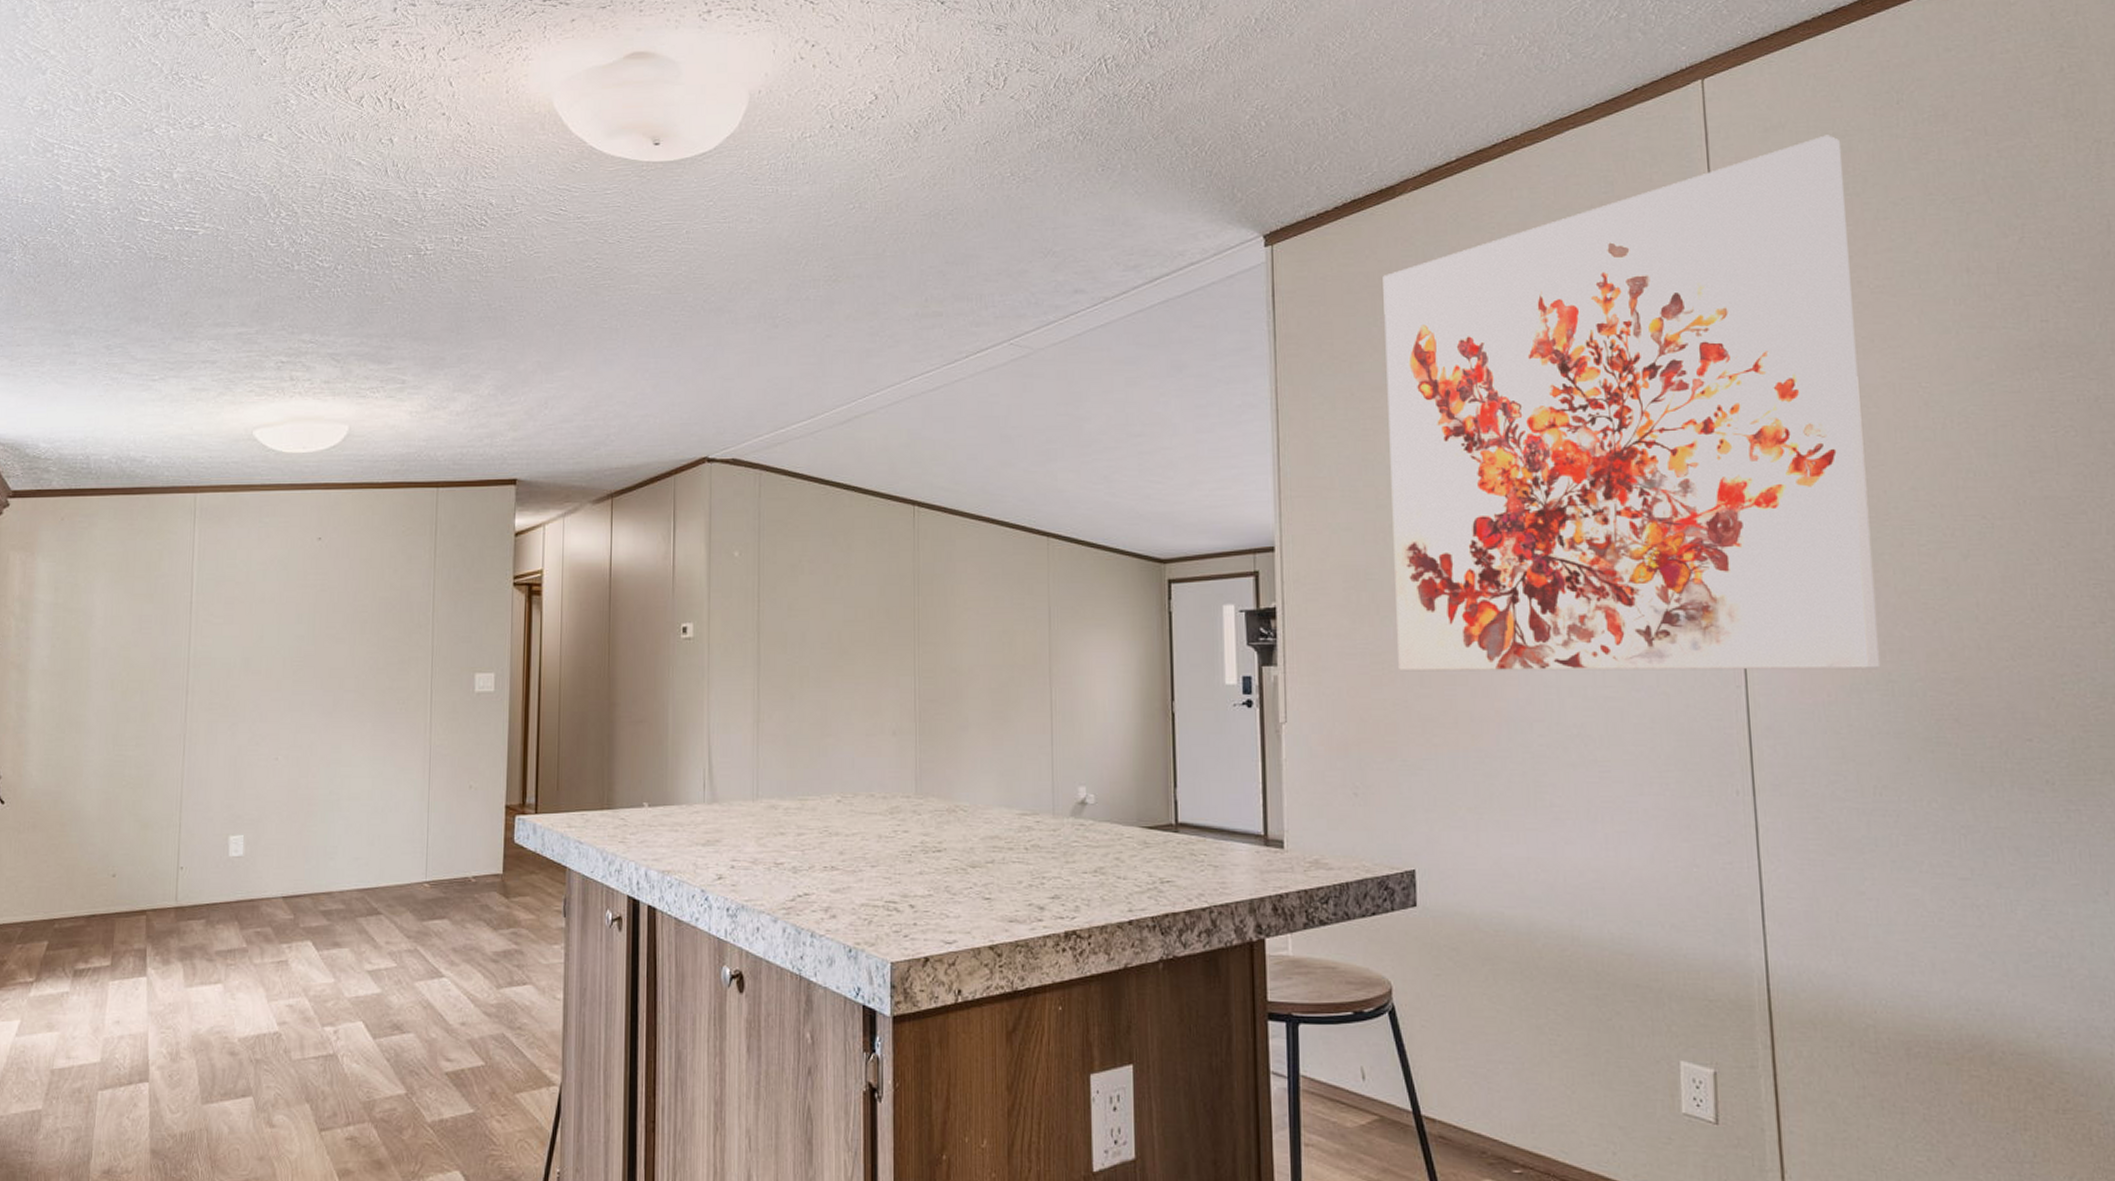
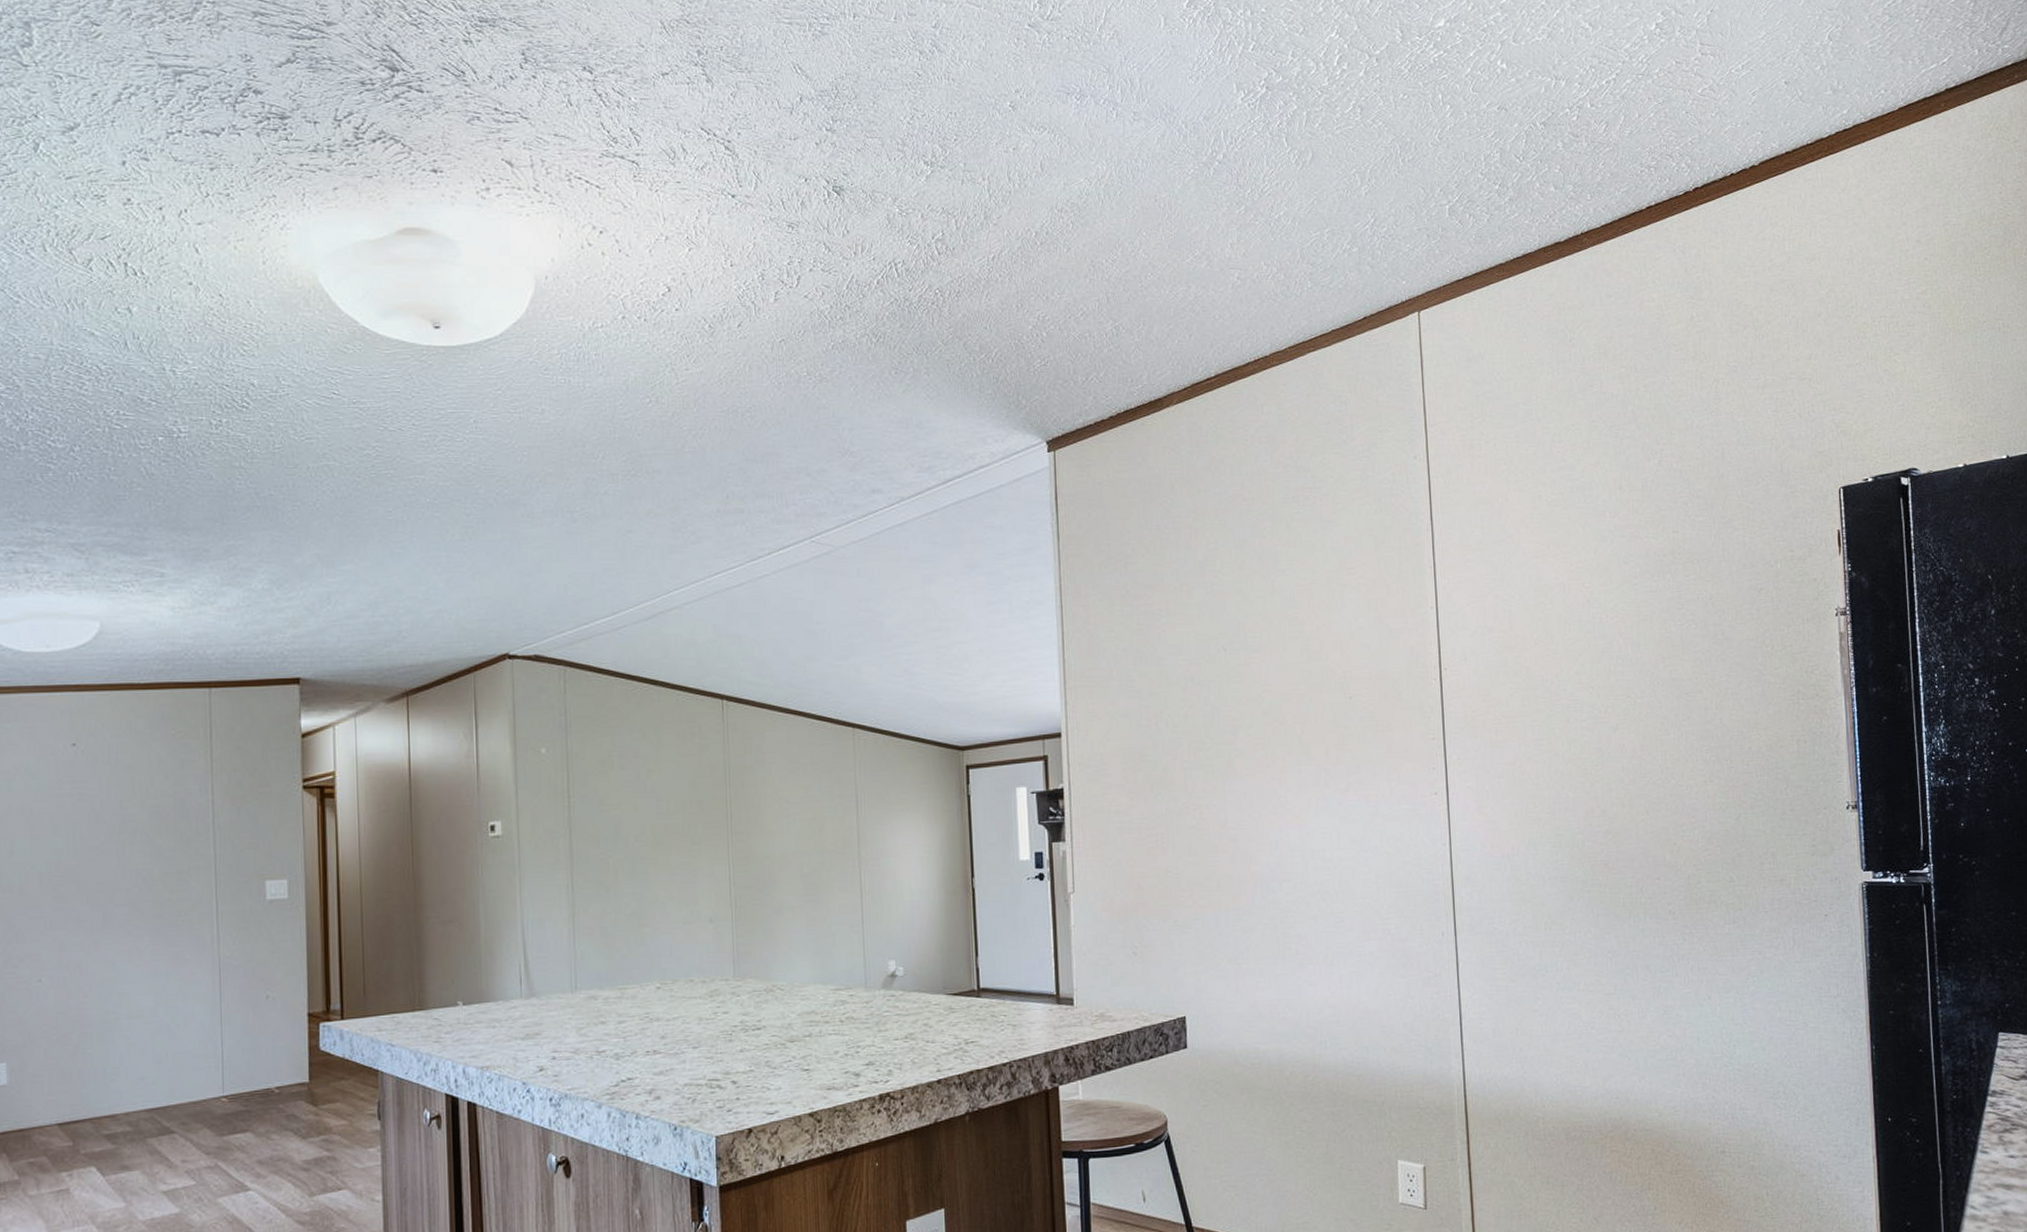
wall art: present [1383,135,1879,672] -> none [1153,366,1550,843]

